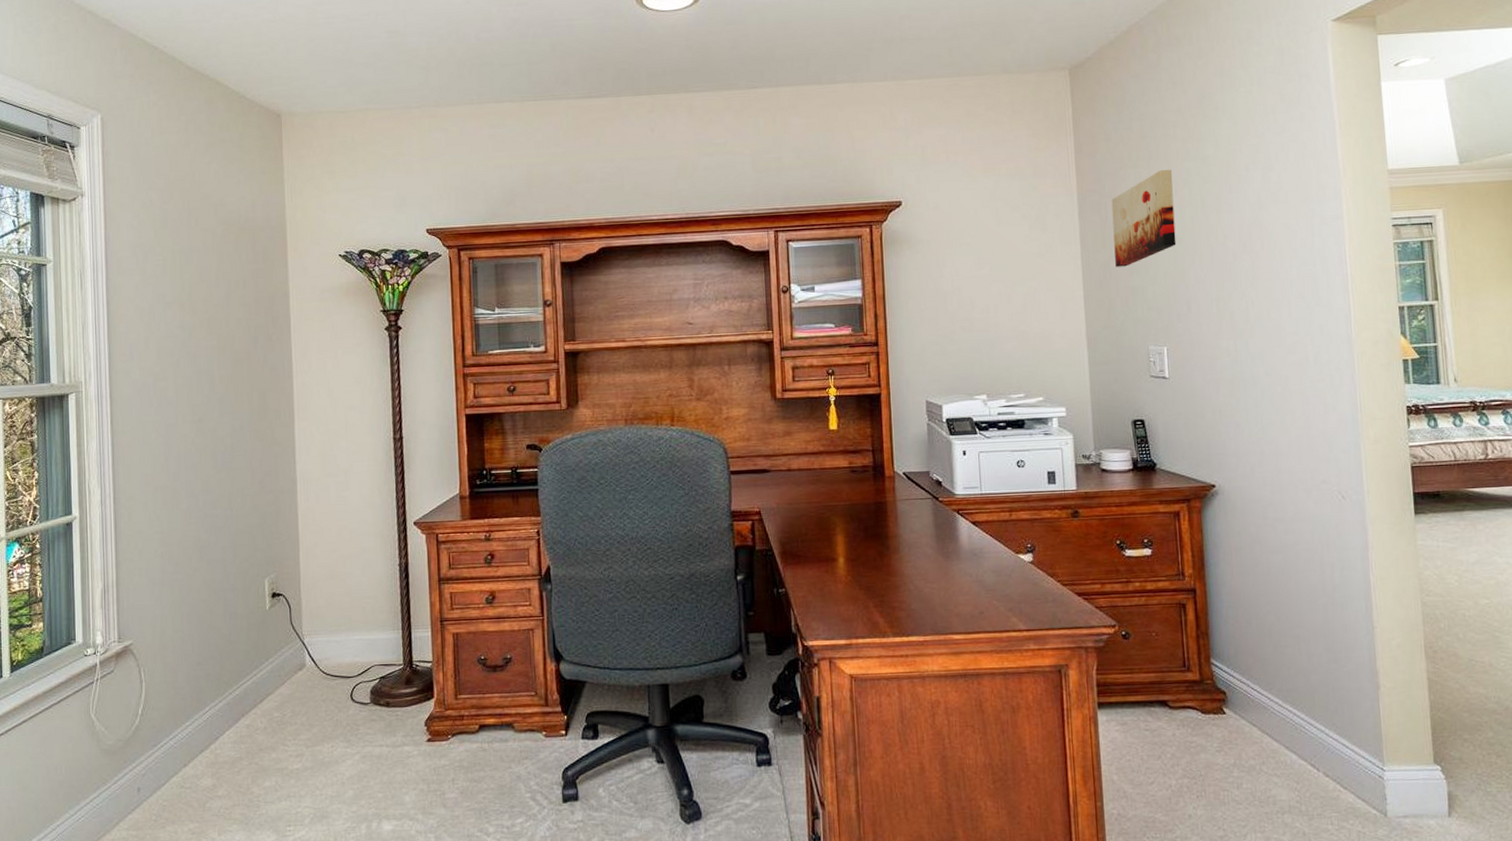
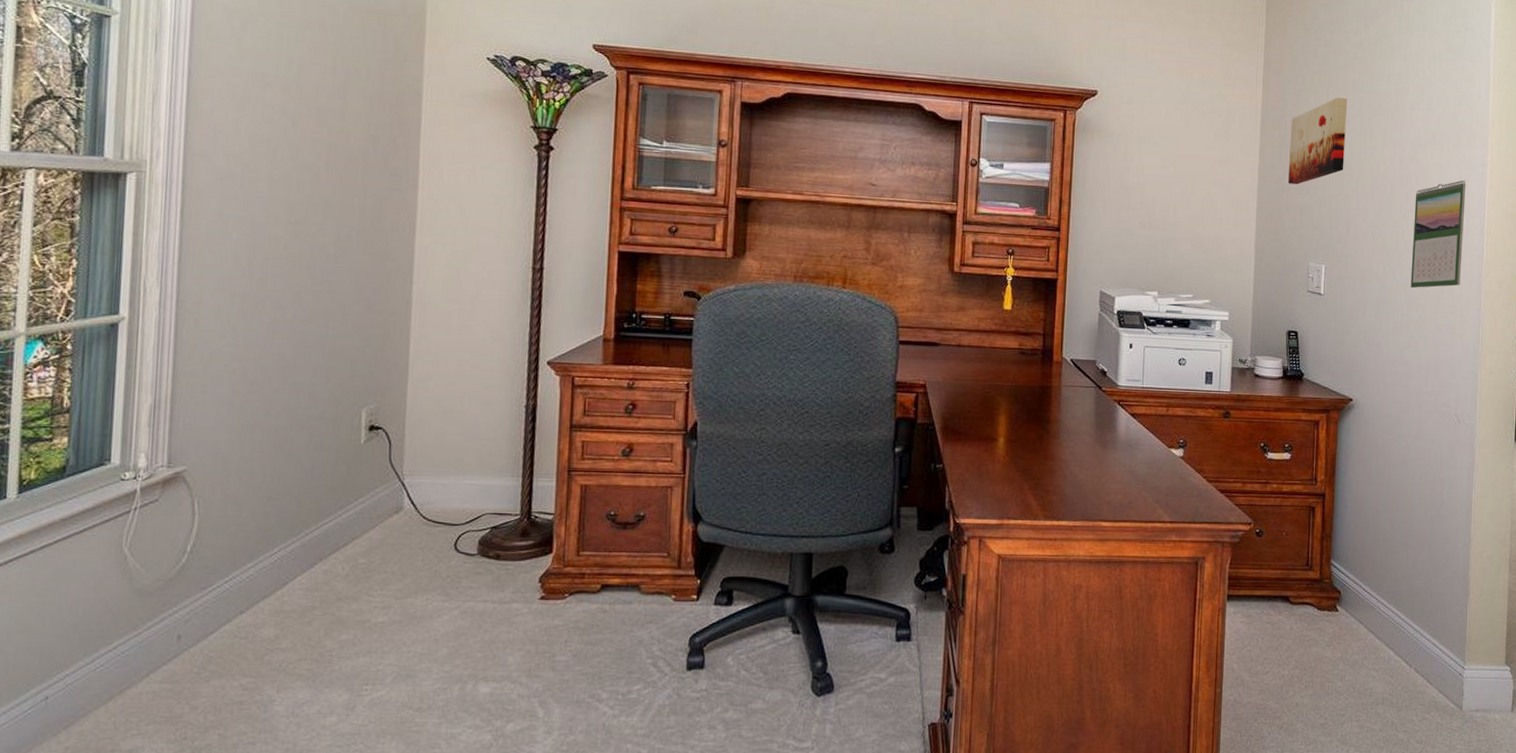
calendar: none [1262,236,1327,360] -> present [1410,180,1466,289]

